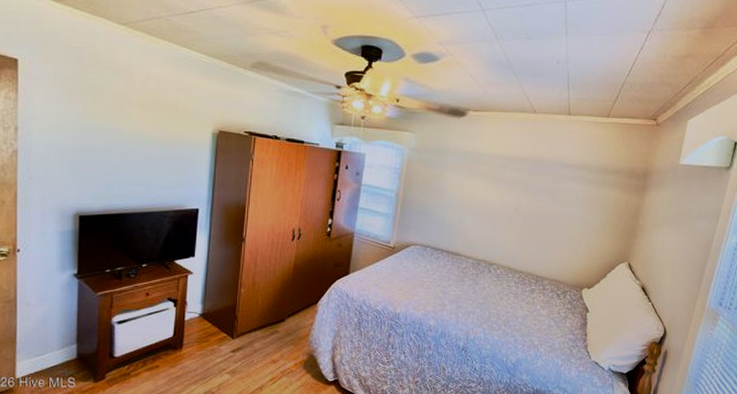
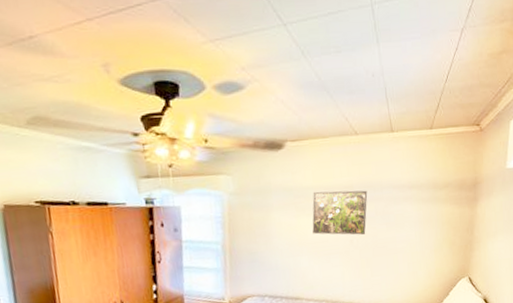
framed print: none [481,158,538,205] -> present [312,190,368,235]

